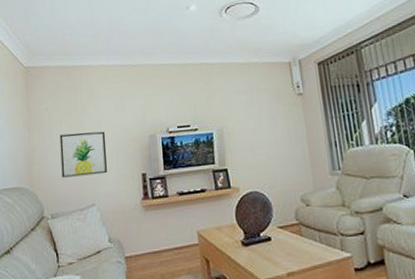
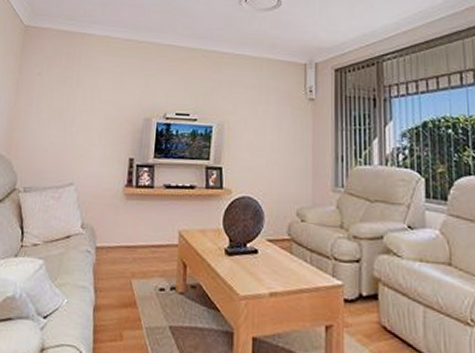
wall art: present [59,131,108,178] -> none [43,103,98,152]

